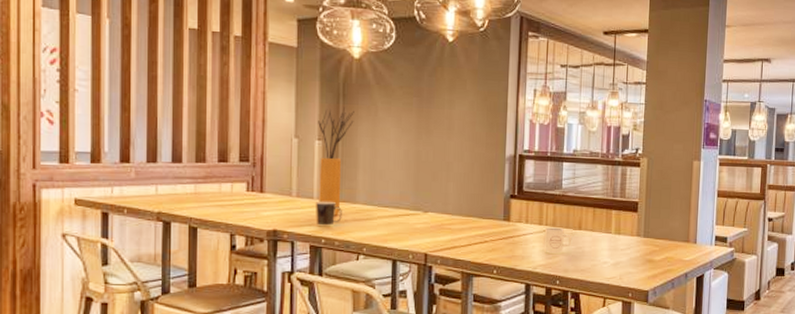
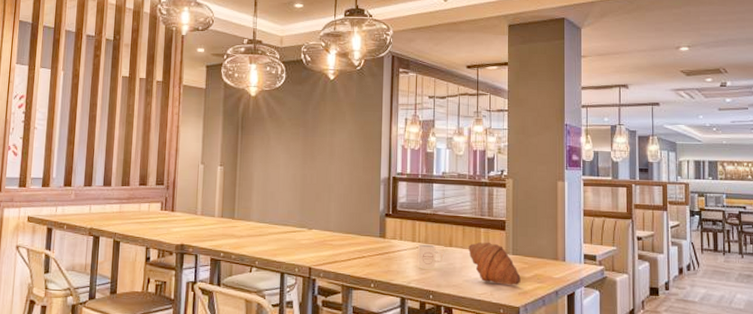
mug: present [315,201,342,227] -> none [216,219,239,242]
vase: present [318,107,354,217] -> none [219,137,251,233]
croissant: none [598,225,651,269] -> present [468,242,521,285]

